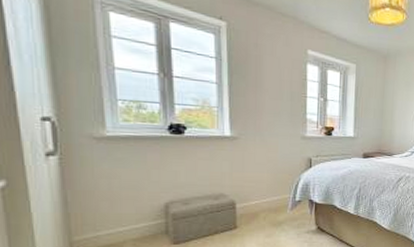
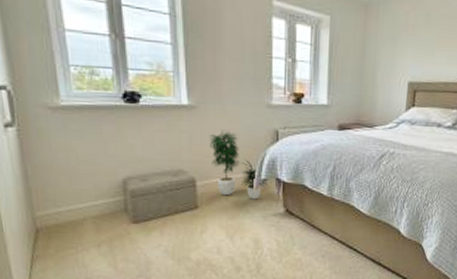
potted plant: none [250,158,302,219] -> present [210,129,268,200]

